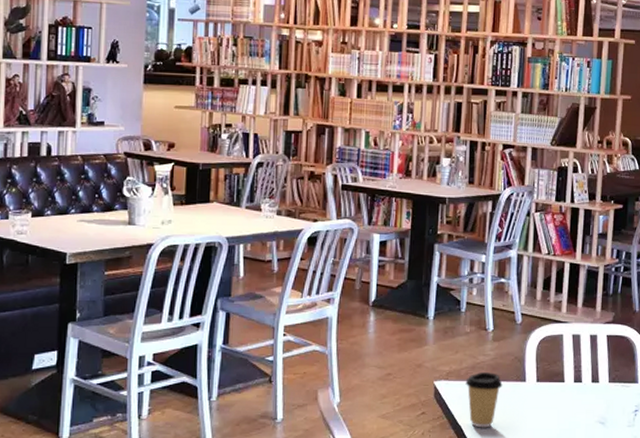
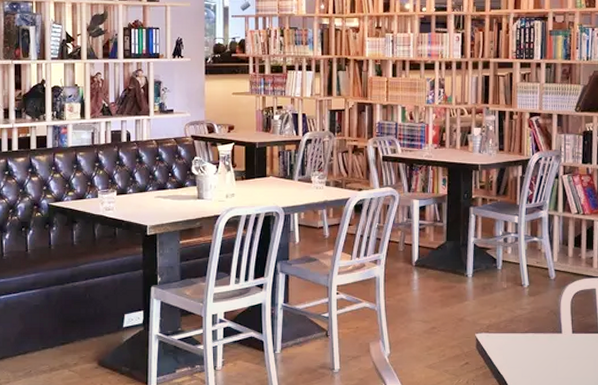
coffee cup: present [465,371,503,428] -> none [505,324,540,377]

